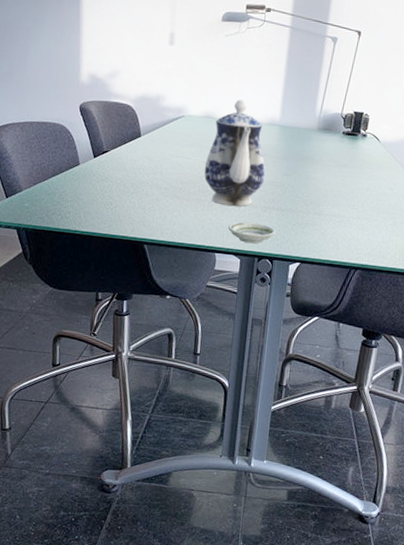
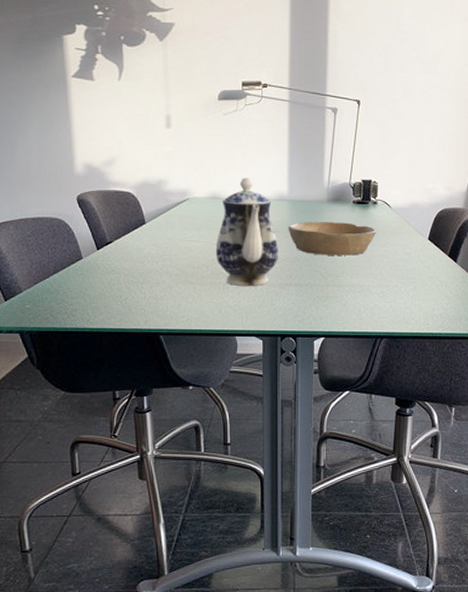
saucer: present [228,221,275,244] -> none [247,301,296,323]
bowl: none [276,148,363,186] -> present [288,222,377,256]

